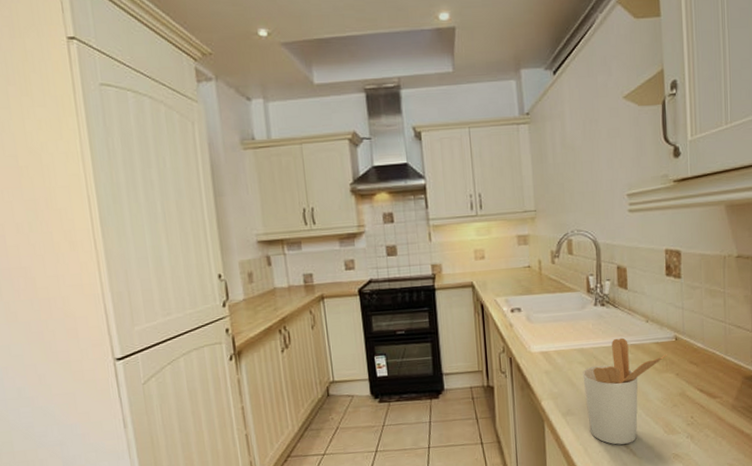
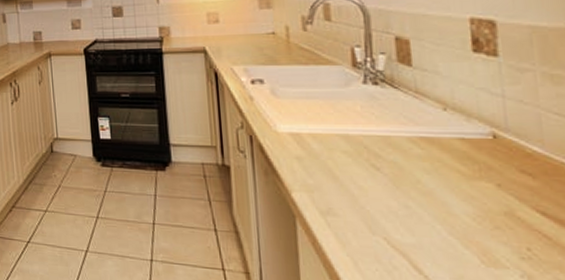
utensil holder: present [583,337,668,445] -> none [348,127,482,268]

